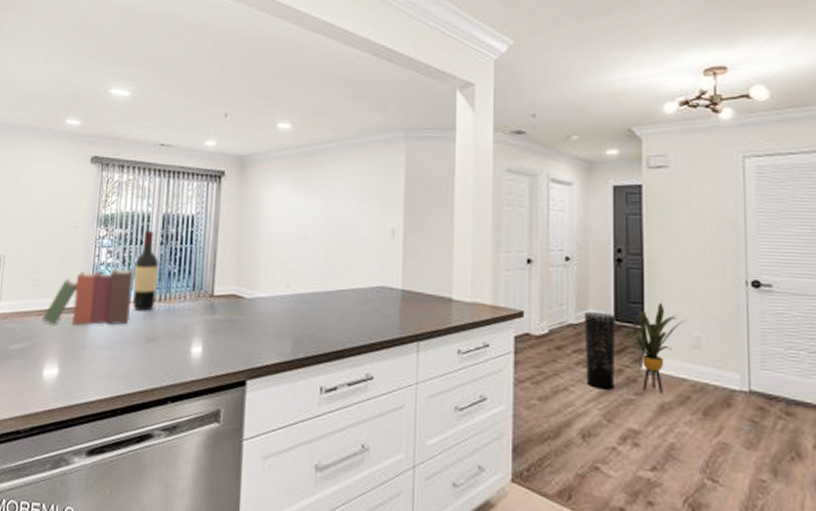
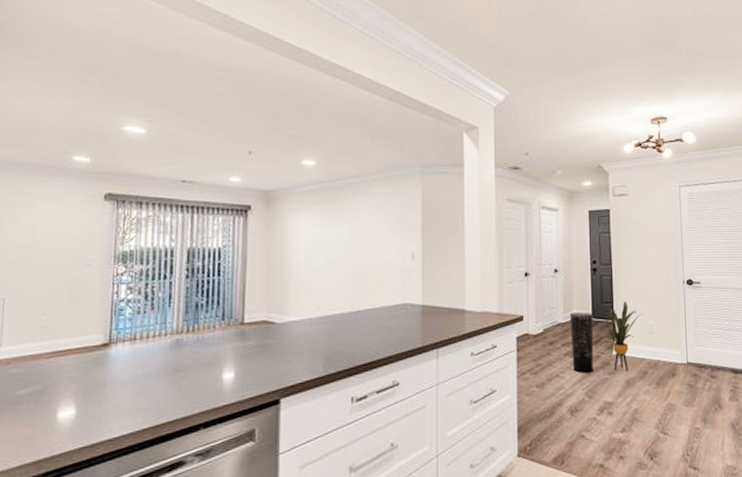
books: present [41,268,134,326] -> none [53,303,158,366]
wine bottle: present [132,230,159,311] -> none [157,264,185,344]

